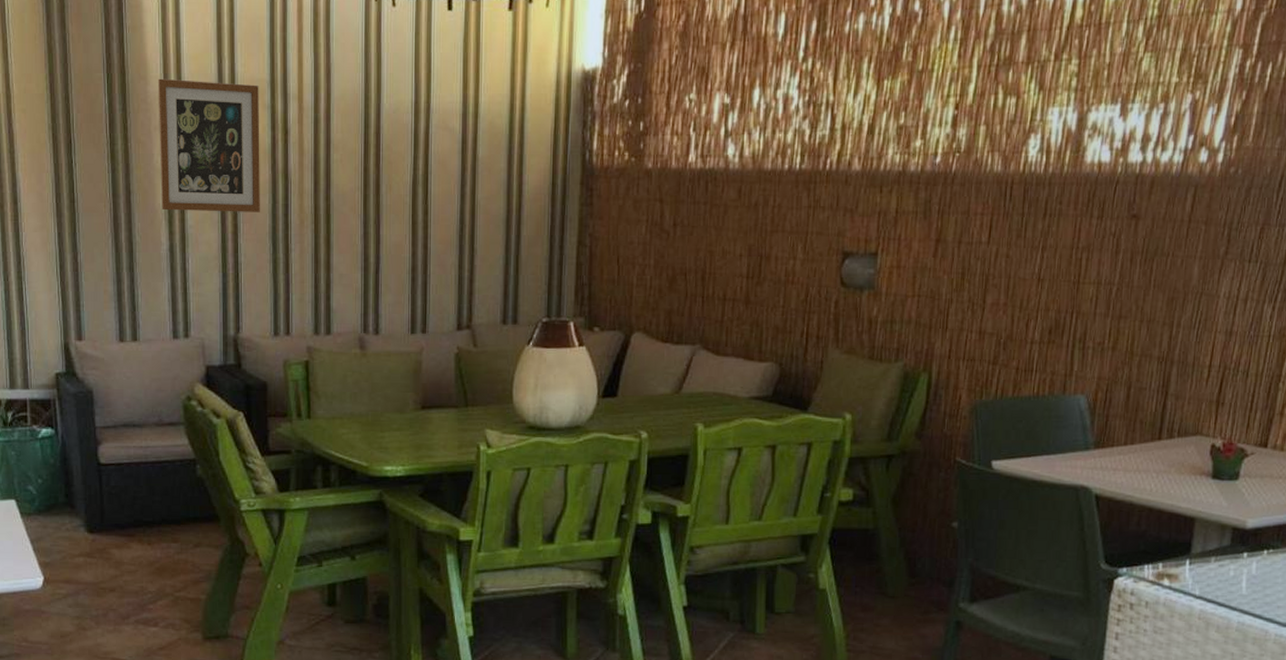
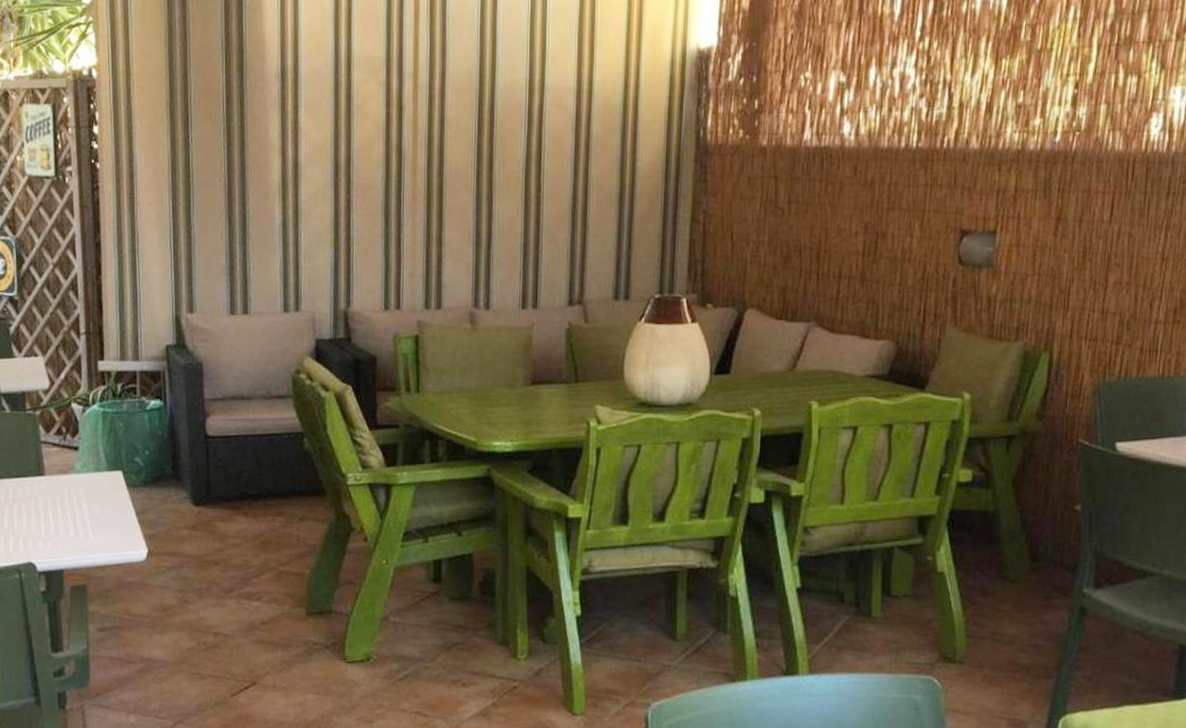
wall art: present [157,78,260,212] -> none [274,56,375,188]

